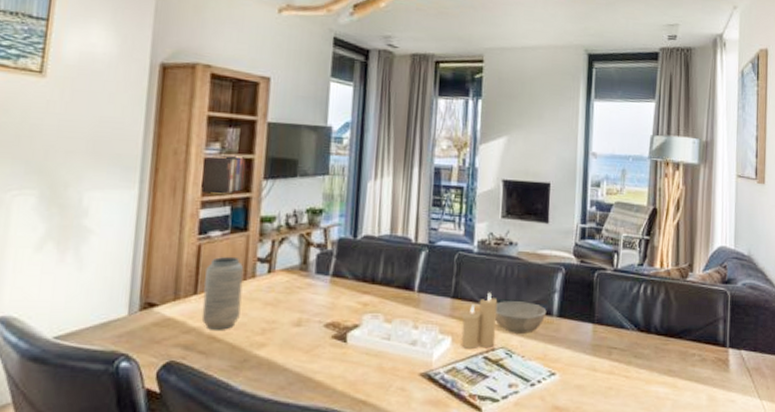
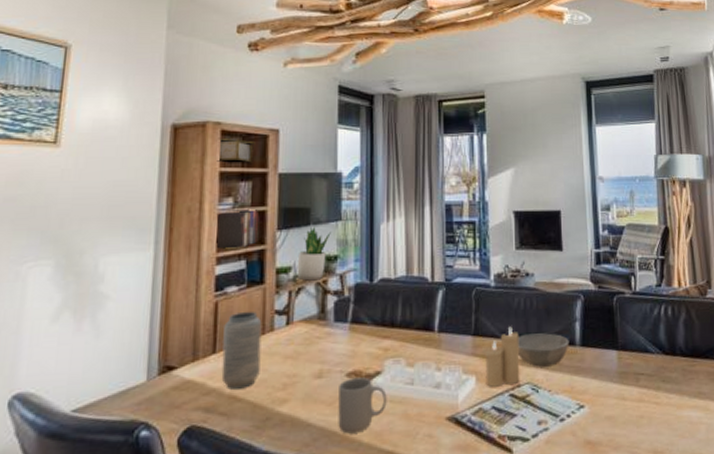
decorative box: none [205,81,246,110] -> present [216,137,256,163]
planter: none [281,179,318,232] -> present [297,227,331,281]
mug: none [313,329,363,381] -> present [338,377,387,434]

